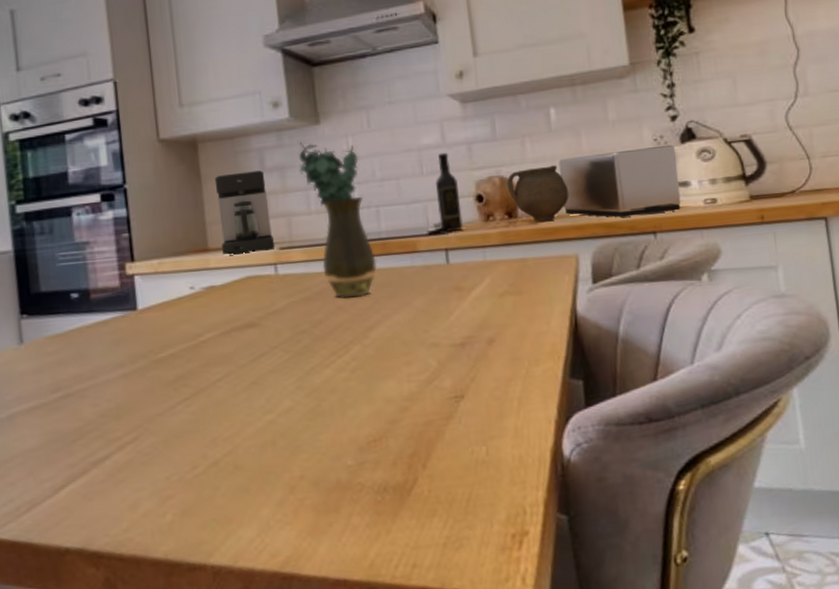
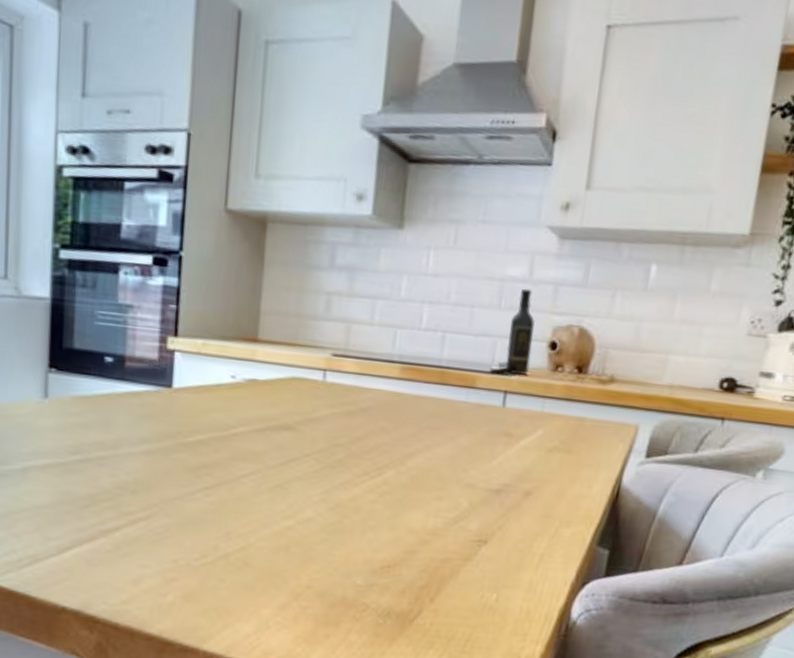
coffee maker: present [214,170,275,255] -> none [272,263,333,354]
vase: present [299,142,377,298] -> none [370,245,436,422]
pottery: present [506,165,569,222] -> none [584,324,648,384]
toaster: present [558,144,681,218] -> none [638,321,770,401]

